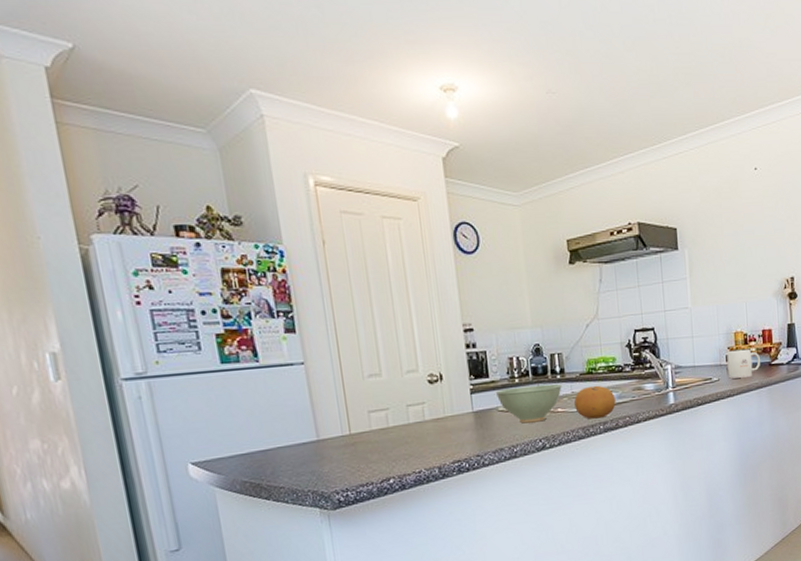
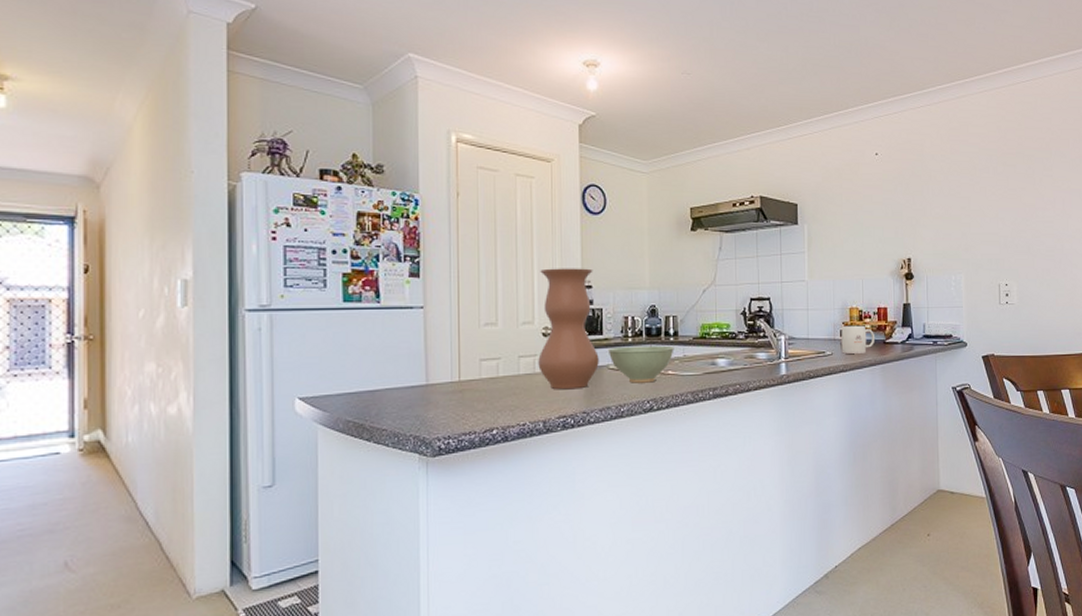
vase: none [418,311,488,436] -> present [538,268,599,390]
fruit: present [574,385,616,419] -> none [686,350,727,384]

